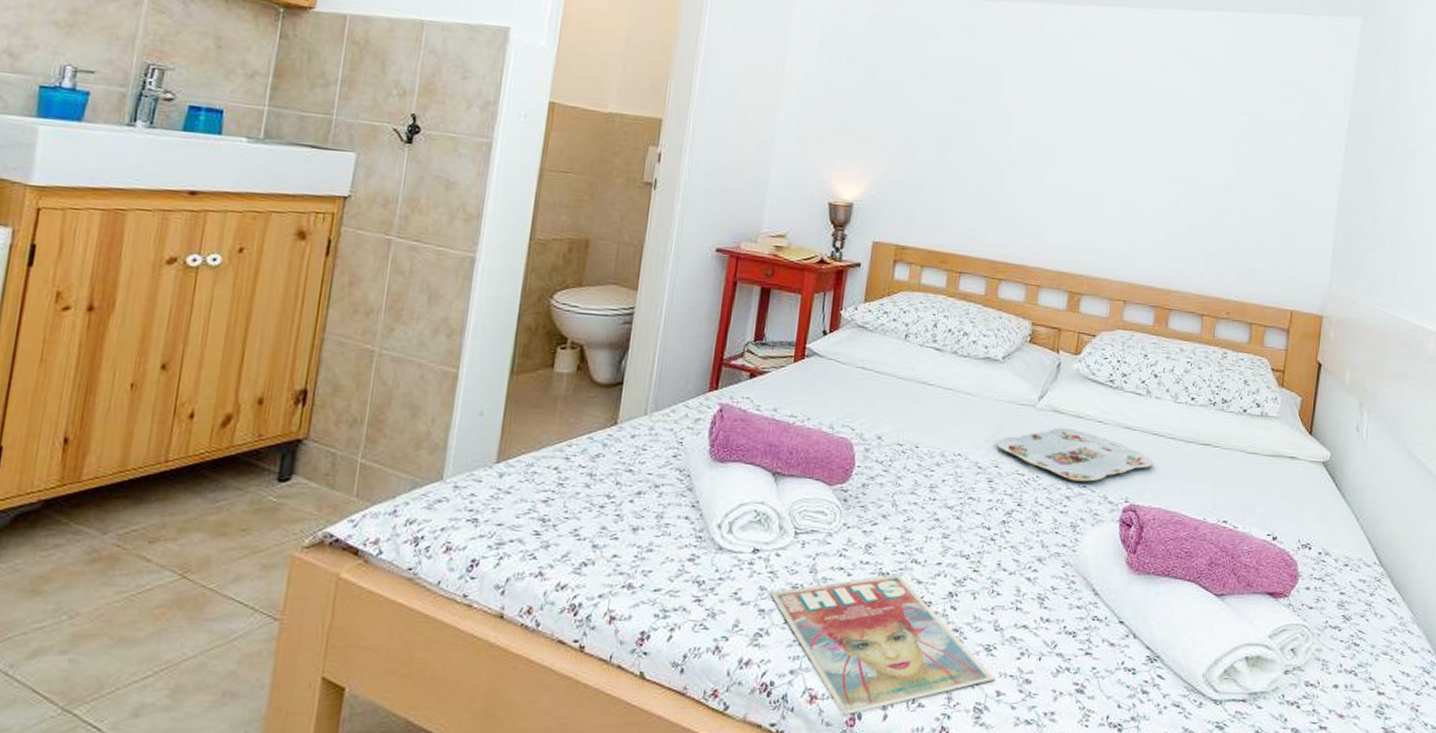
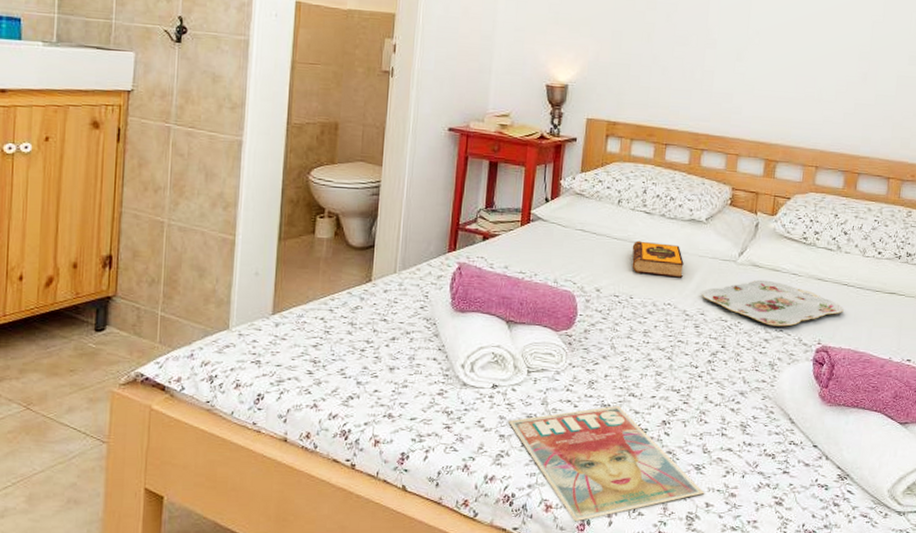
hardback book: none [918,381,977,425] -> present [632,240,684,278]

